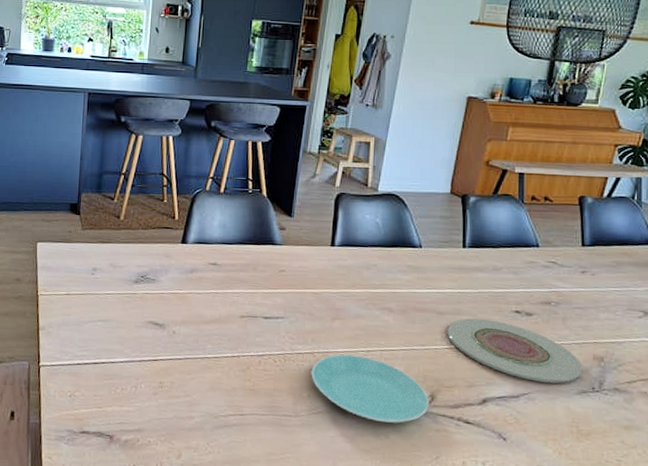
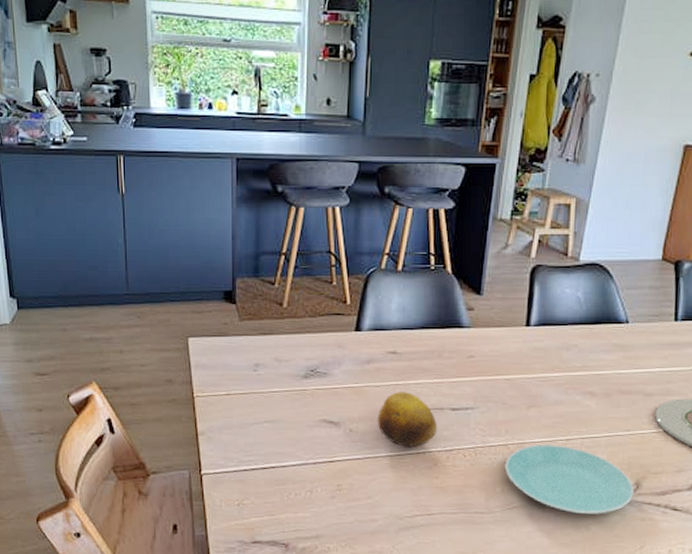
fruit: none [197,299,251,351] -> present [377,392,437,447]

